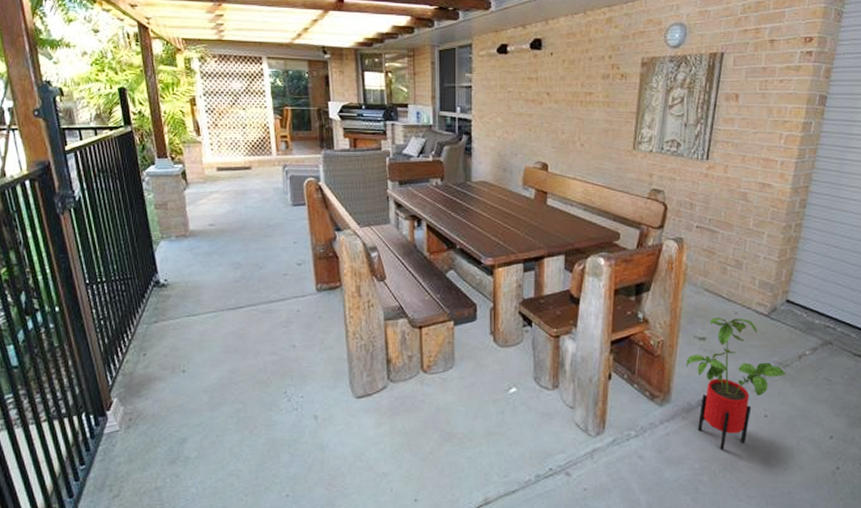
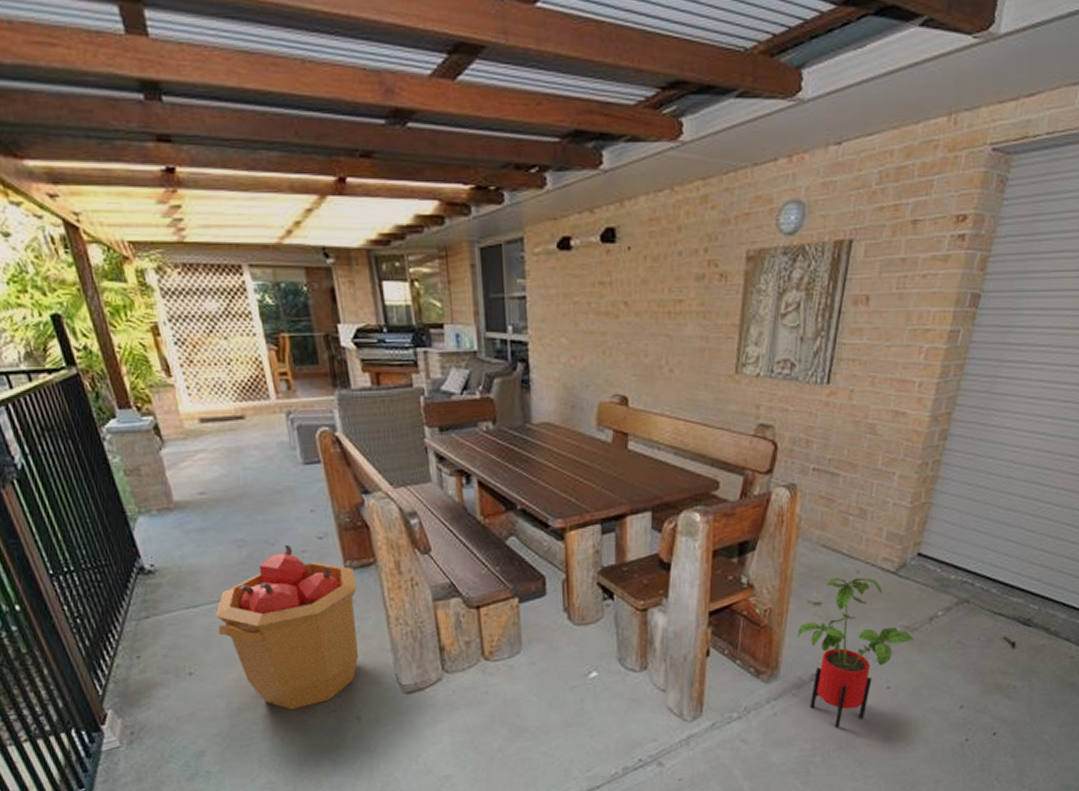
trash can: none [210,268,324,407] -> present [215,544,359,711]

